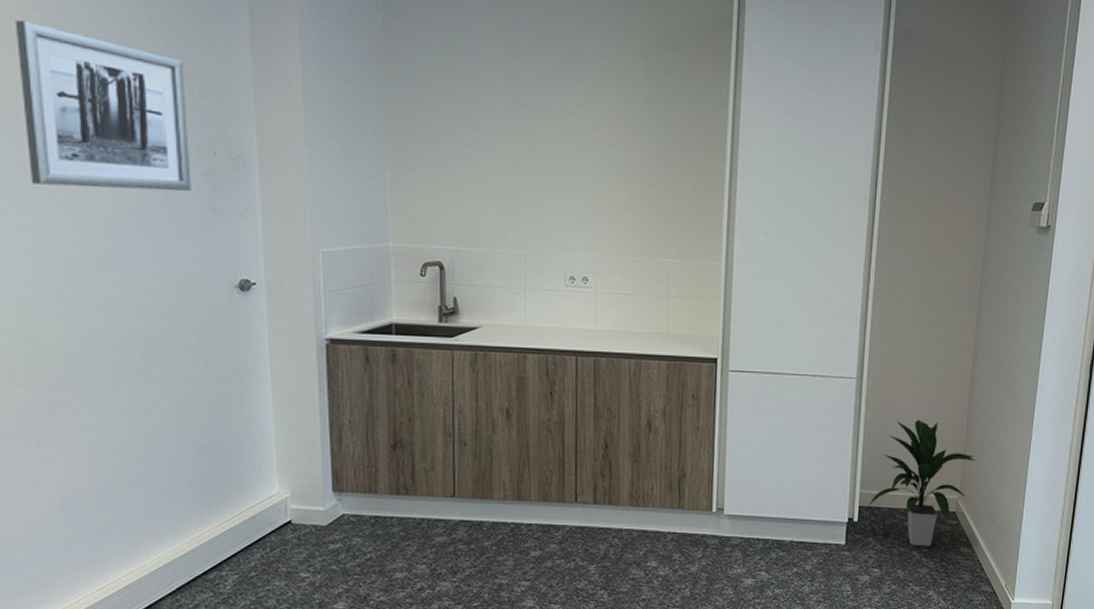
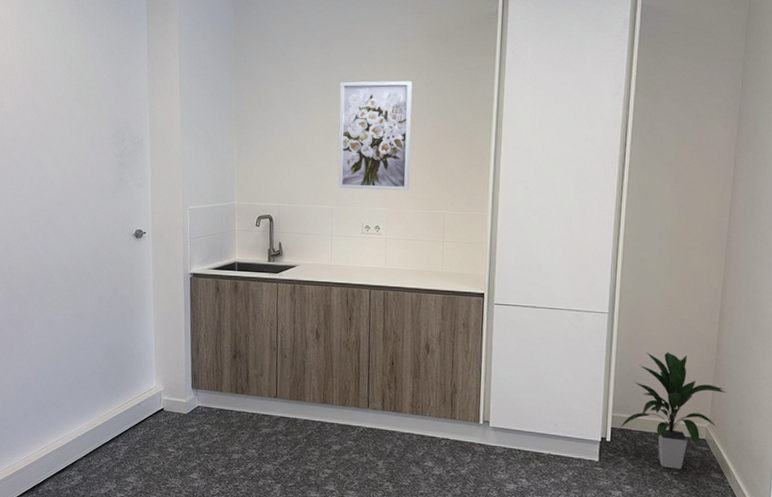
wall art: present [15,20,191,191] -> none [9,57,108,168]
wall art: none [532,91,628,233] -> present [338,80,413,191]

